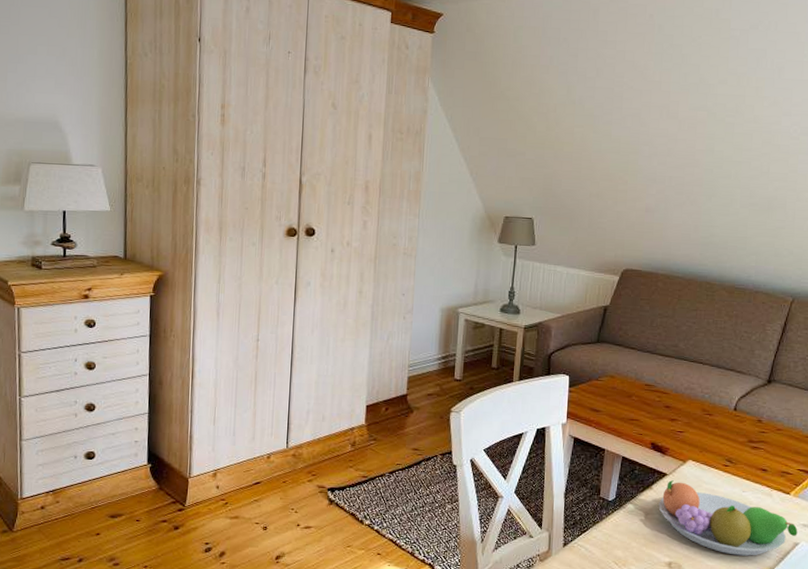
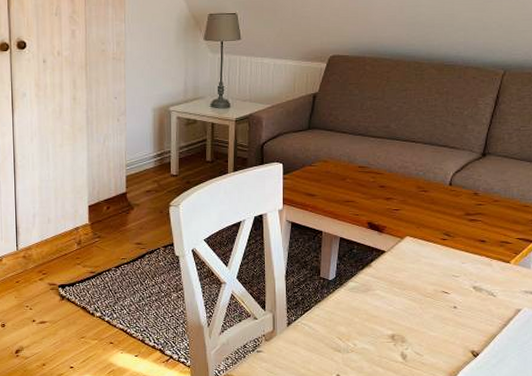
fruit bowl: present [658,480,798,556] -> none [378,257,520,325]

